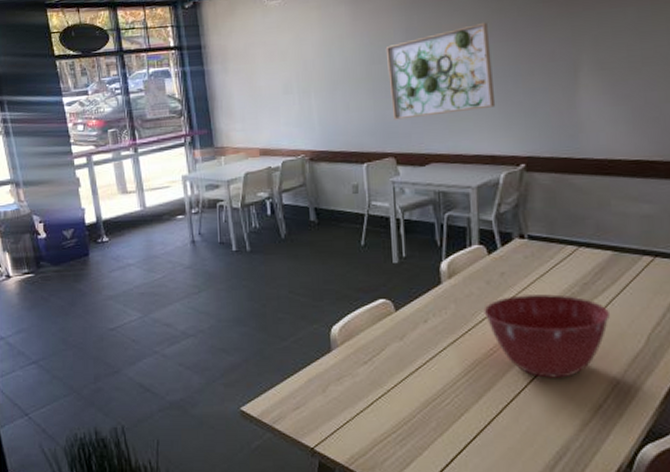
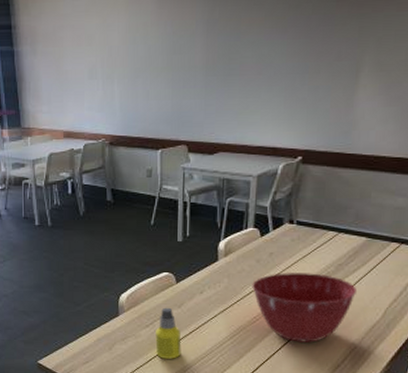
bottle: none [375,340,408,402] -> present [155,307,181,359]
wall art: present [385,22,496,120] -> none [186,18,284,110]

